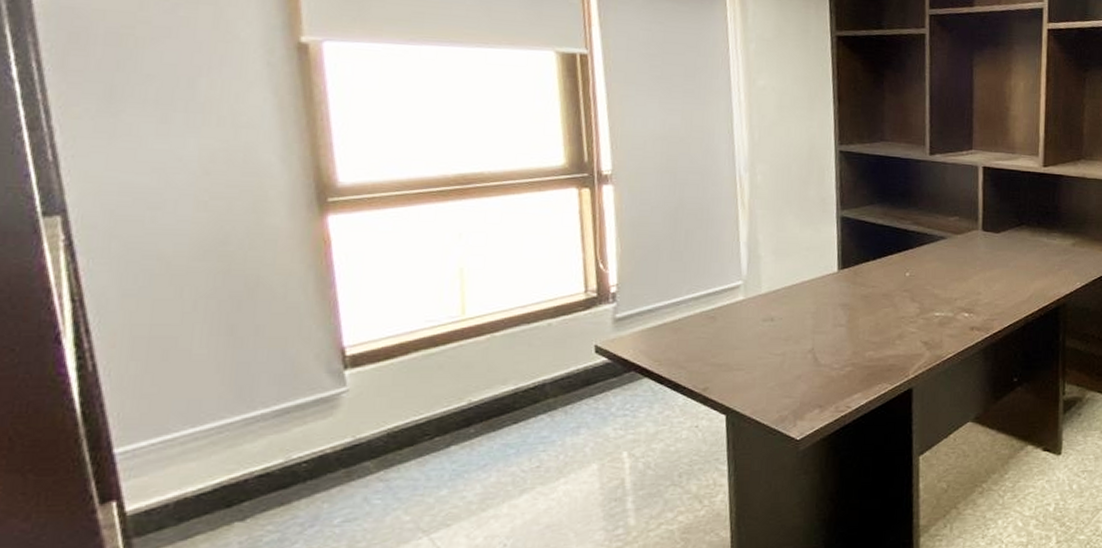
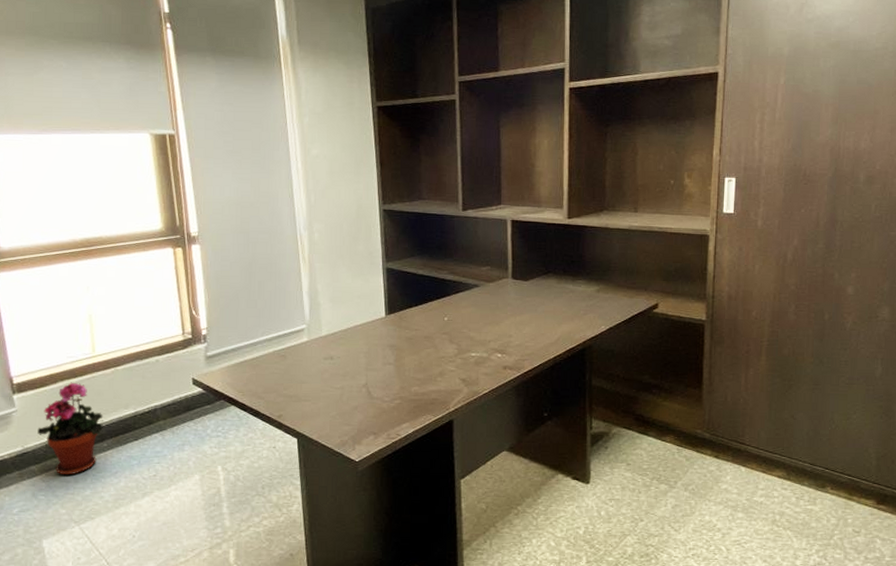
potted plant: none [376,352,472,472] -> present [37,382,103,475]

